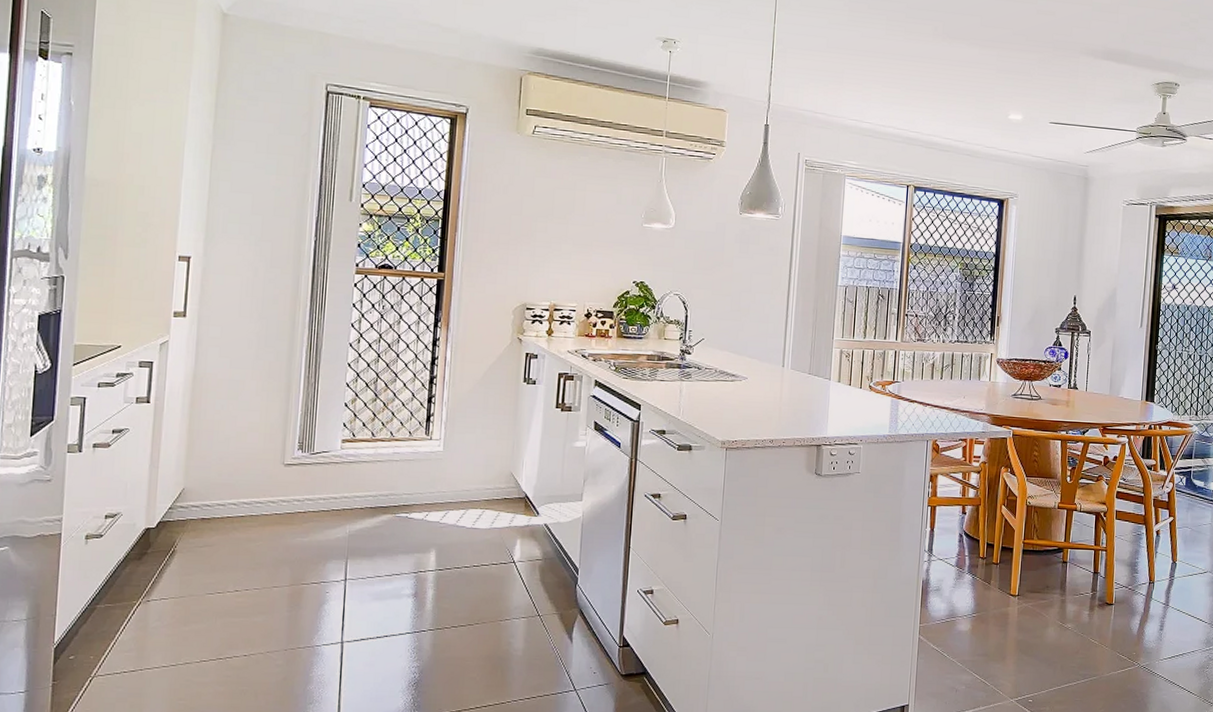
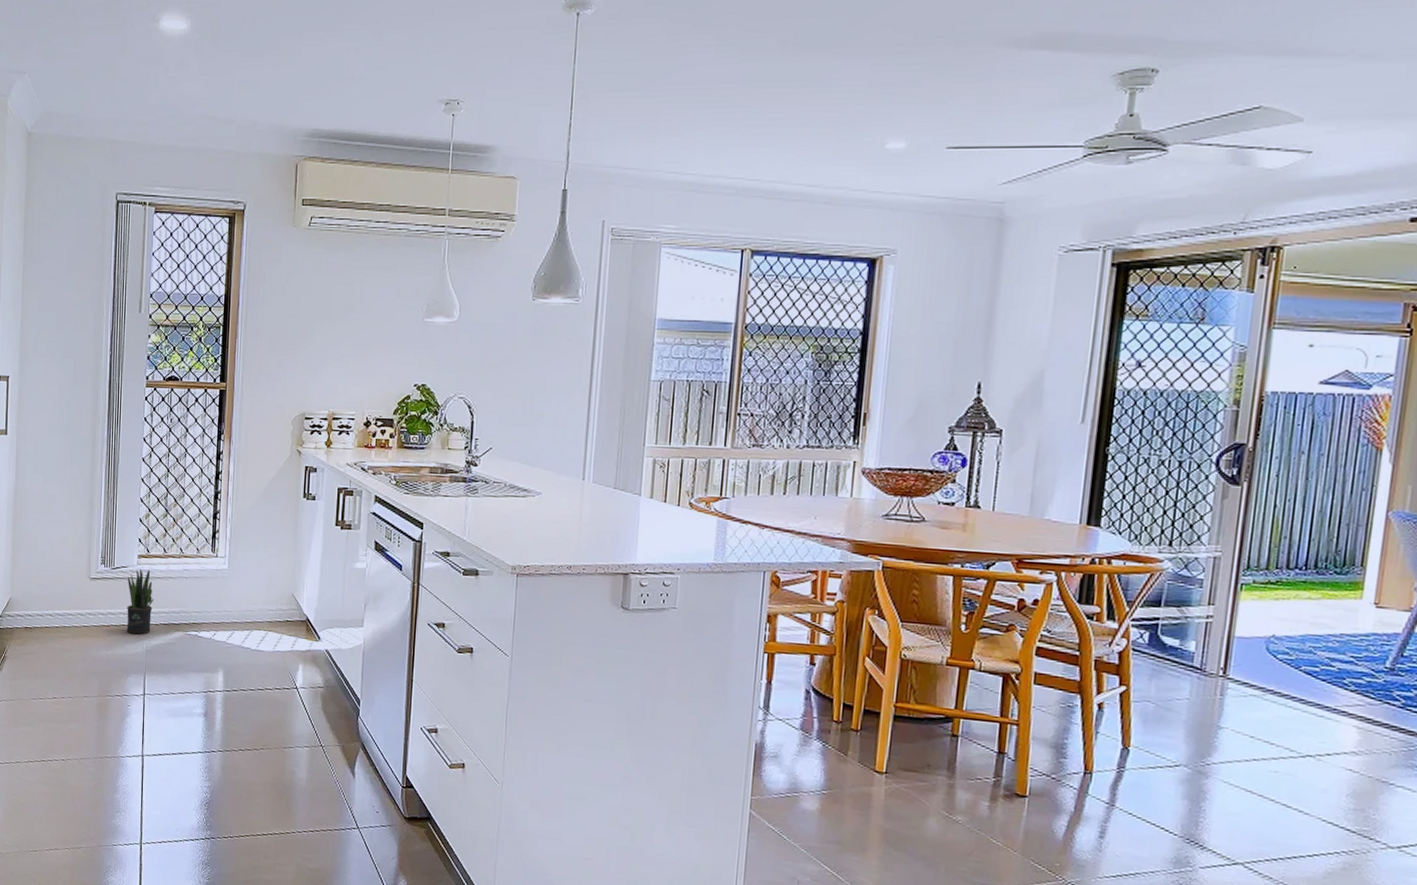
potted plant: none [326,453,360,519] -> present [126,569,154,634]

